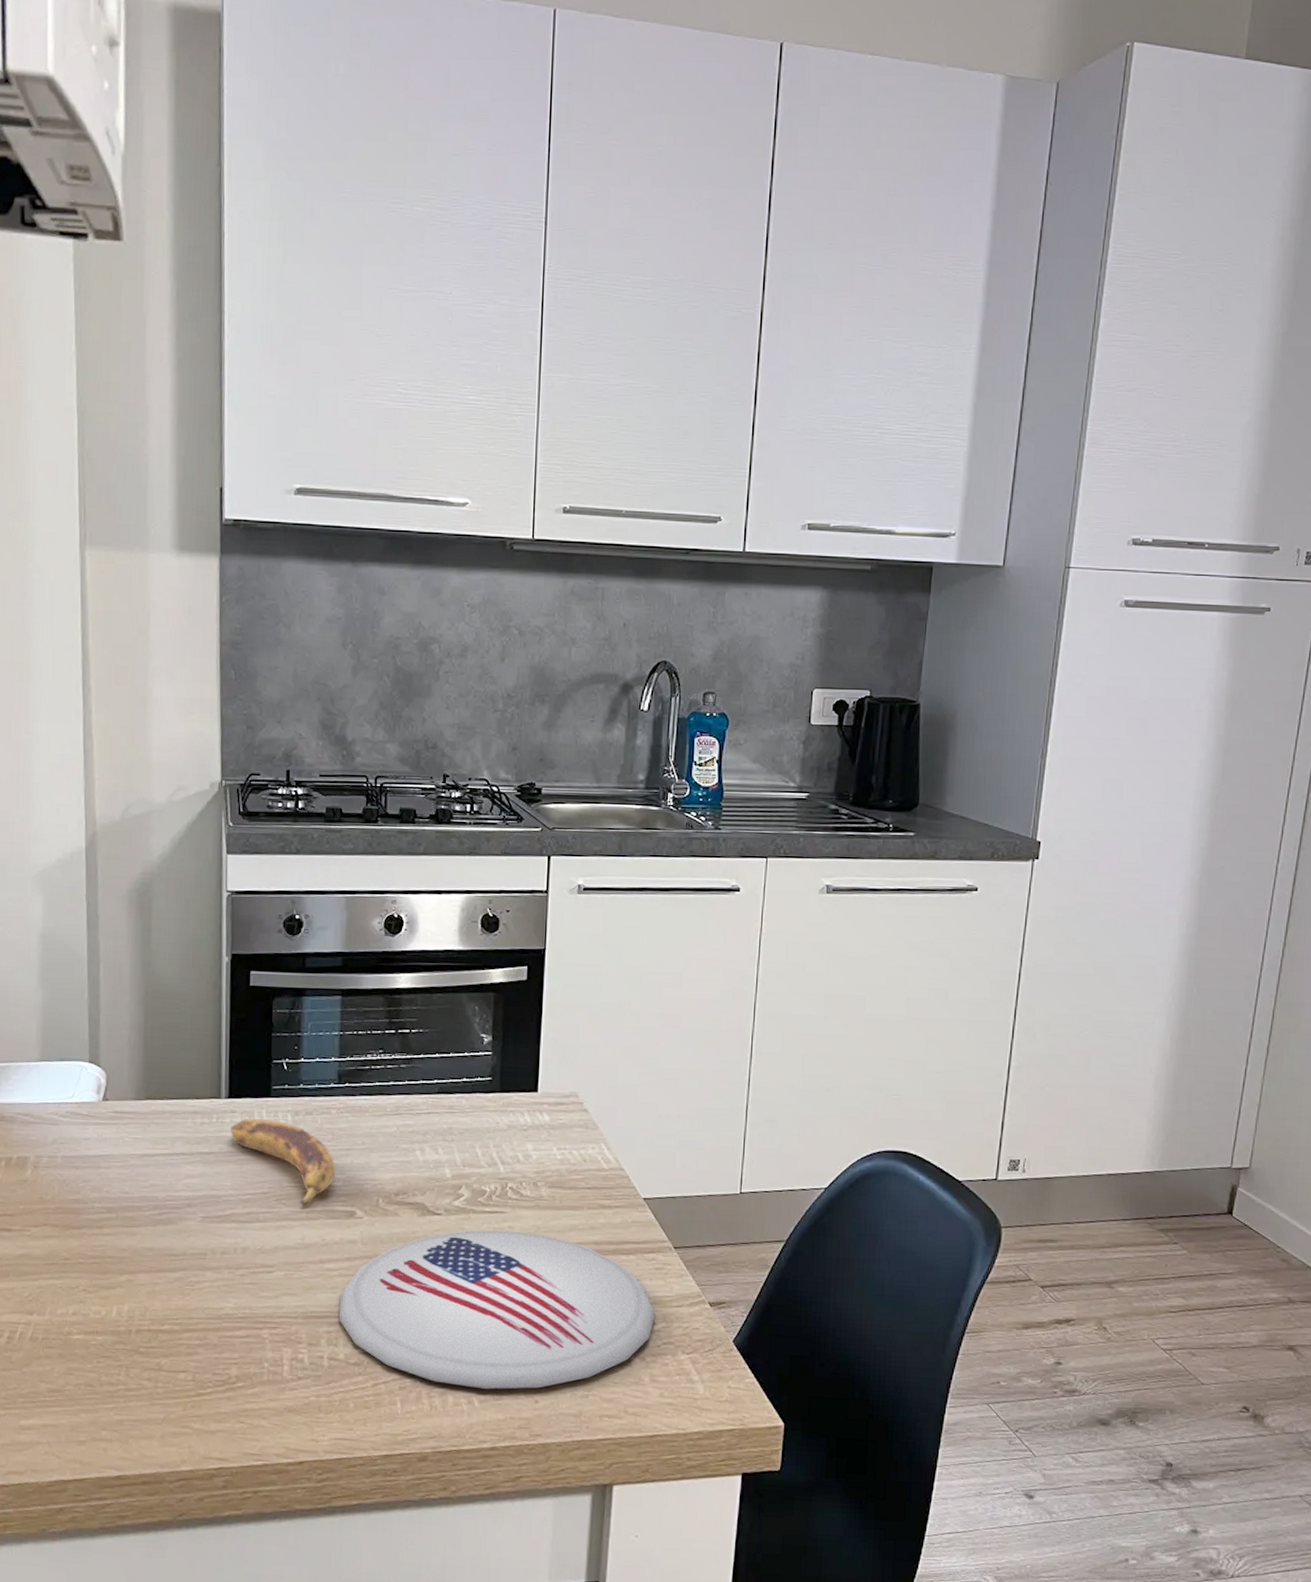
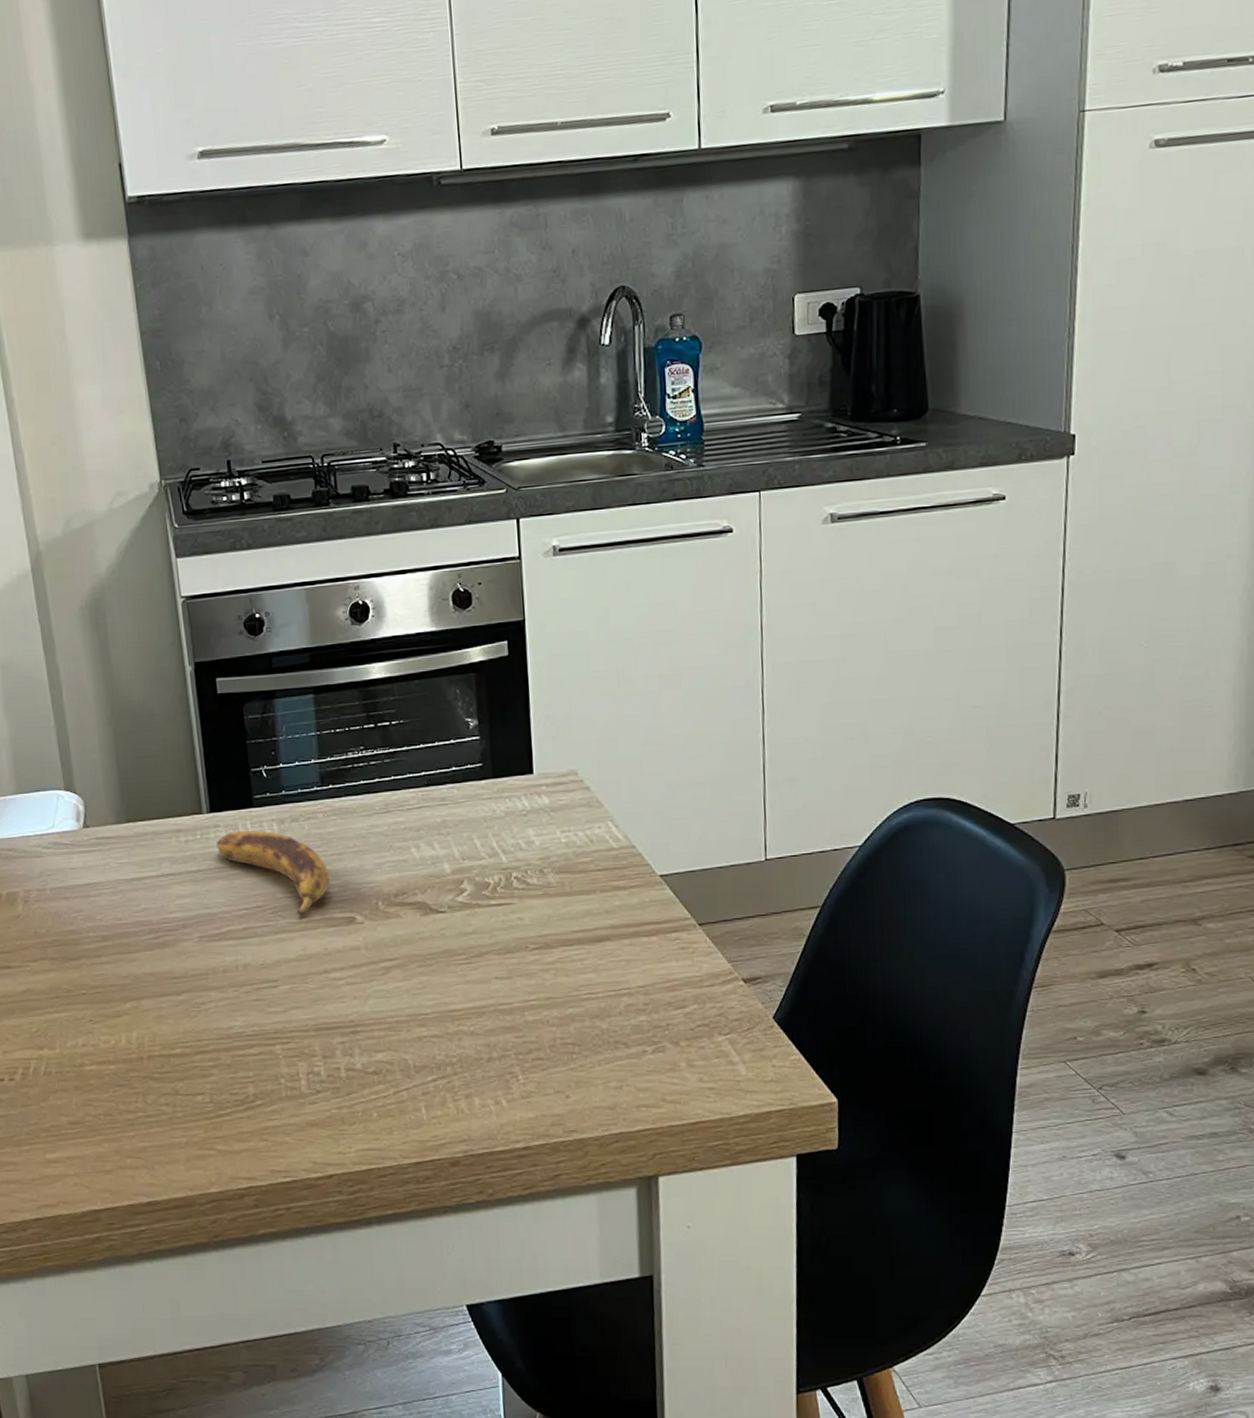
plate: present [338,1230,656,1390] -> none [349,922,686,1089]

